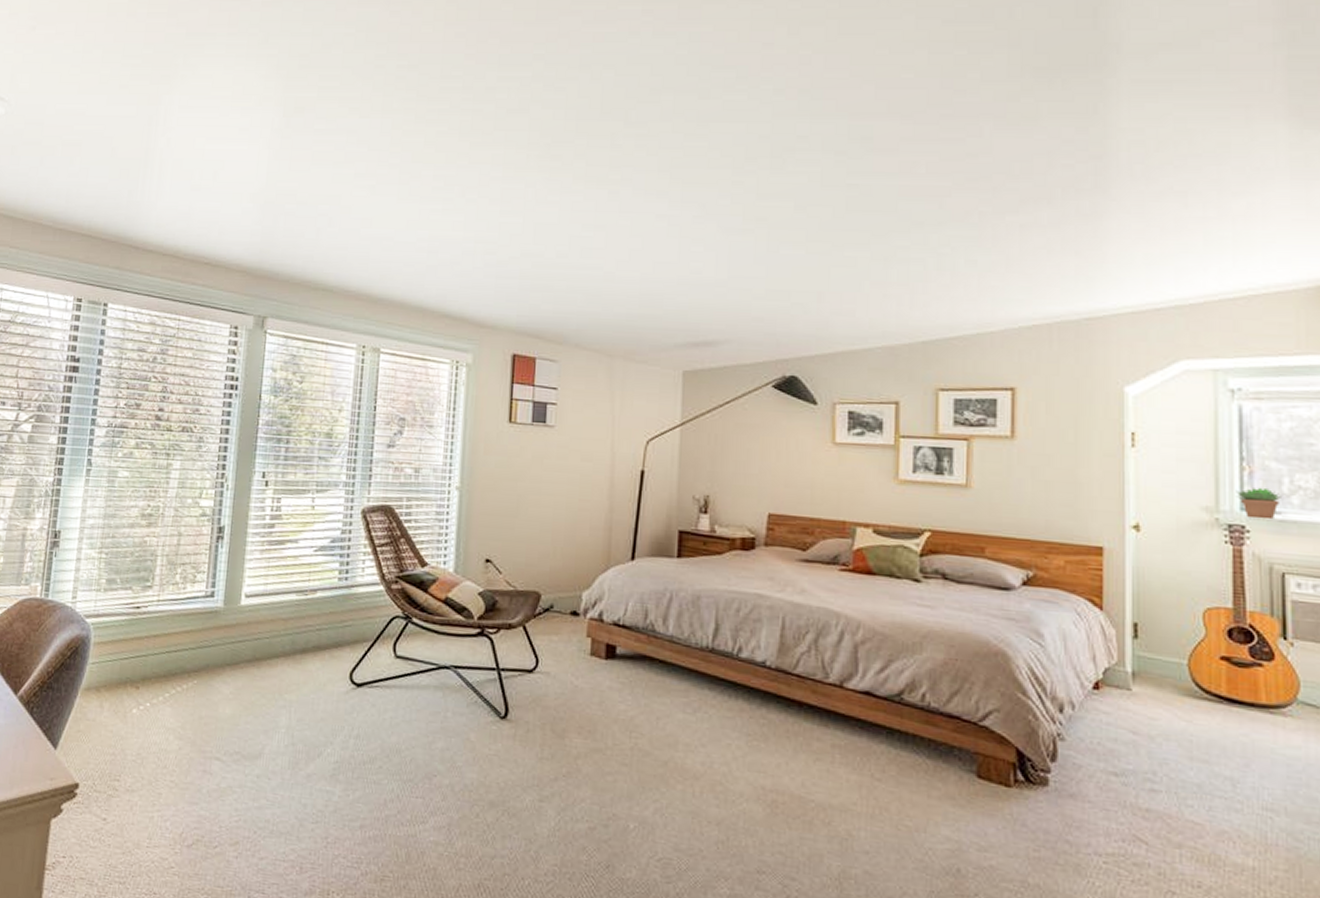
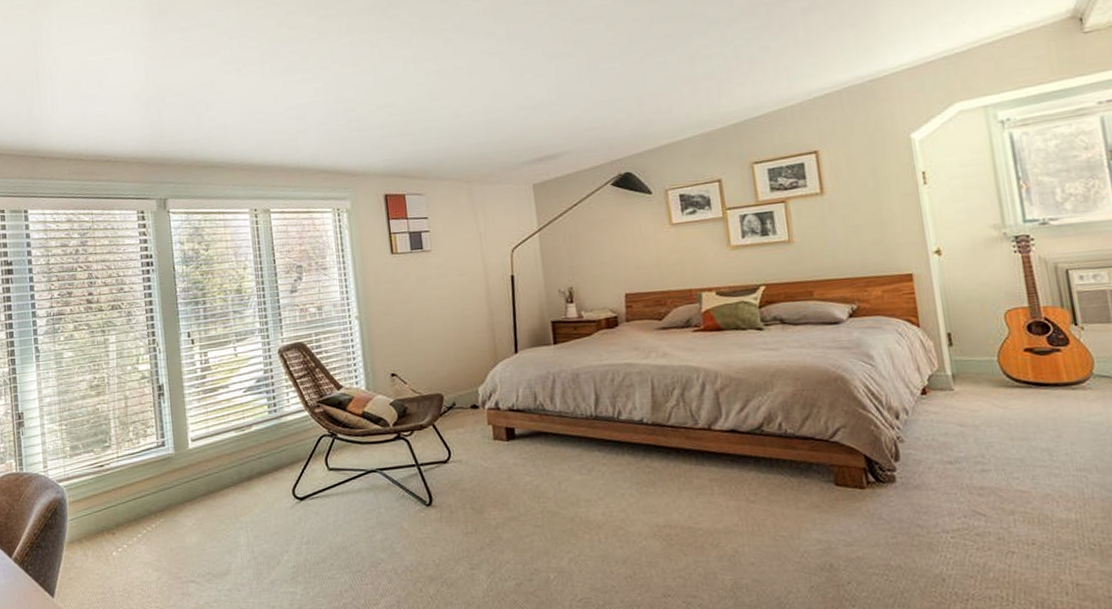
succulent plant: present [1236,487,1283,520] -> none [1017,200,1058,228]

